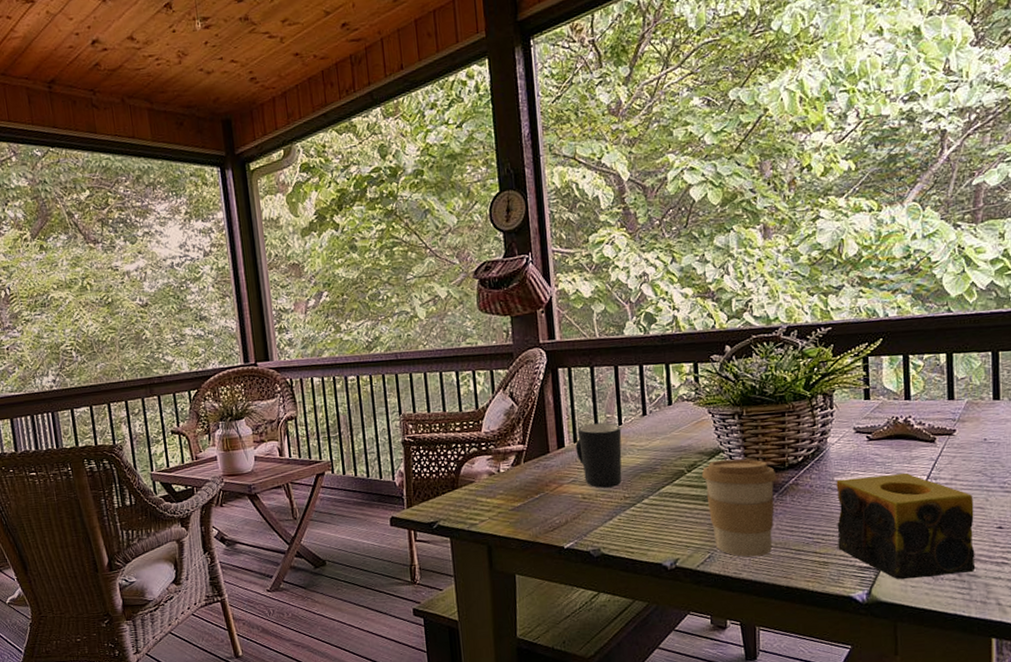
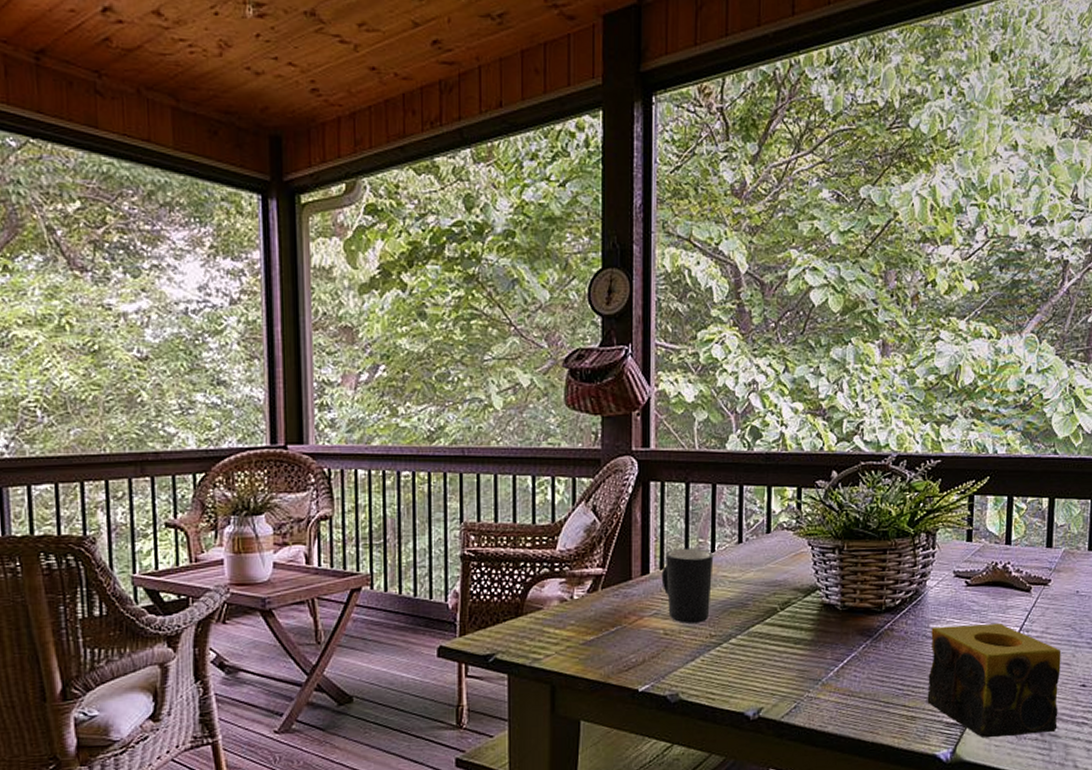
coffee cup: present [701,459,777,558] -> none [794,598,873,709]

